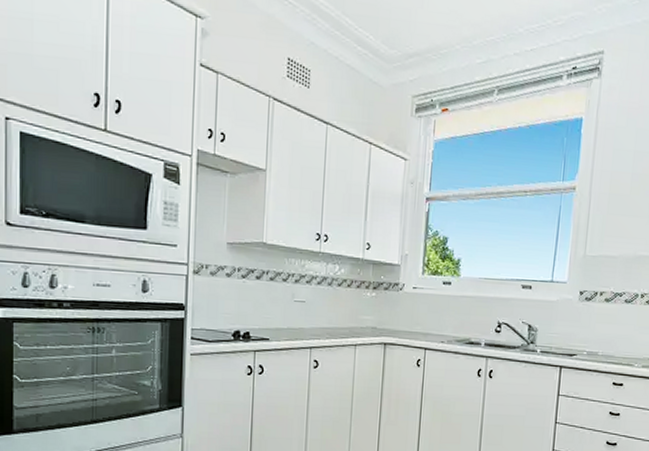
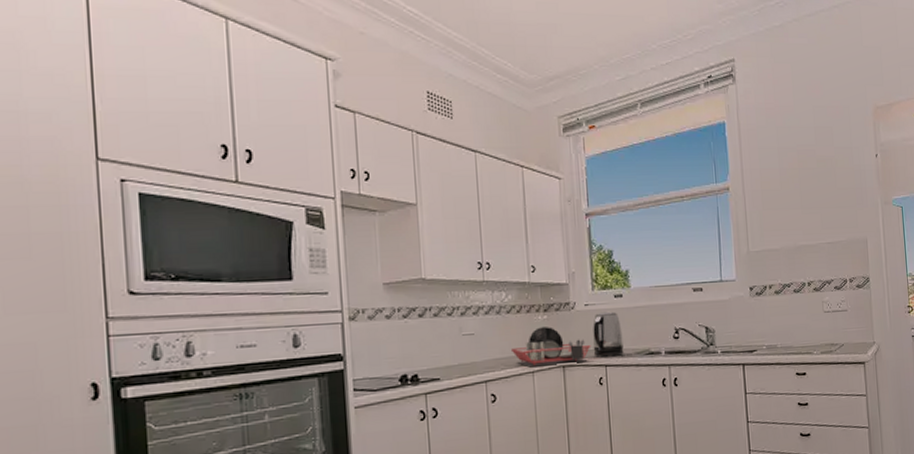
dish rack: none [337,303,414,343] -> present [510,327,591,368]
kettle: none [415,296,446,341] -> present [593,311,624,357]

